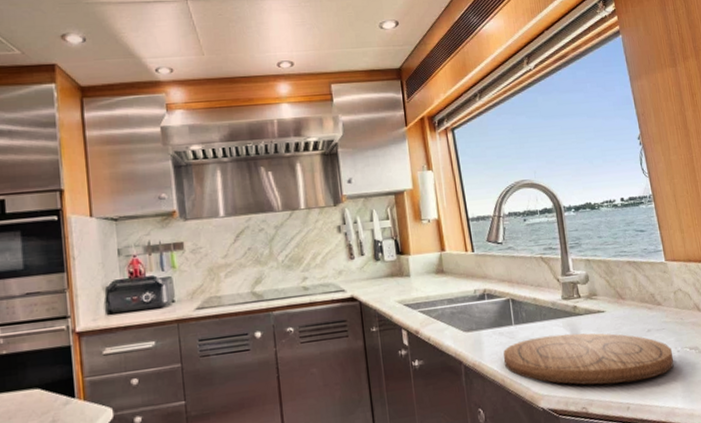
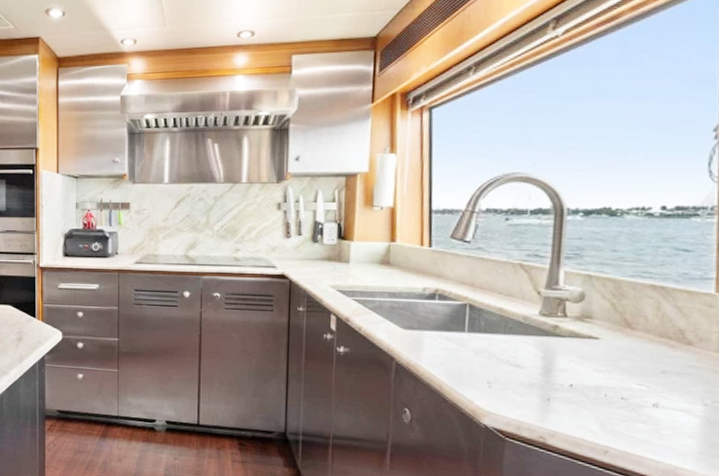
cutting board: present [503,333,674,385] -> none [445,350,695,427]

